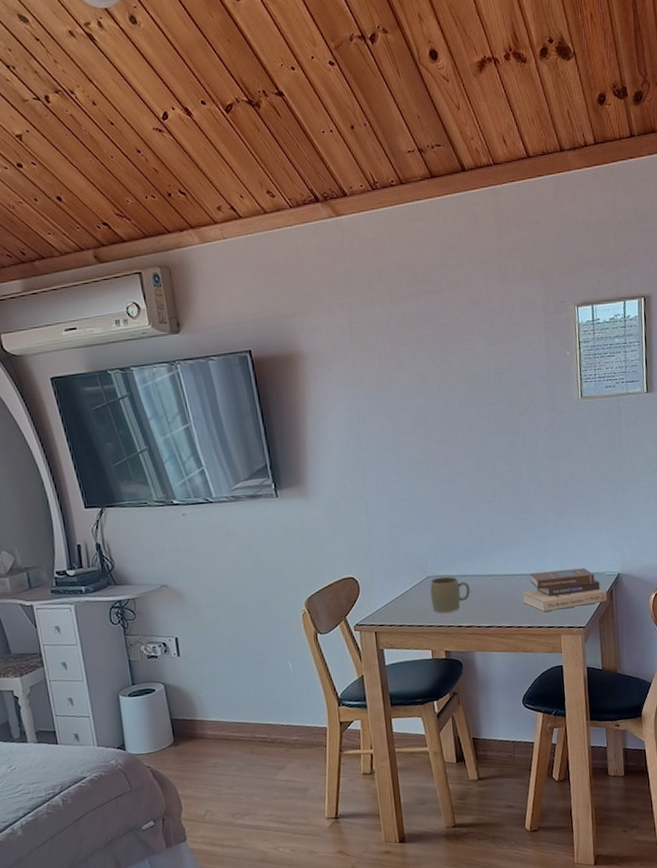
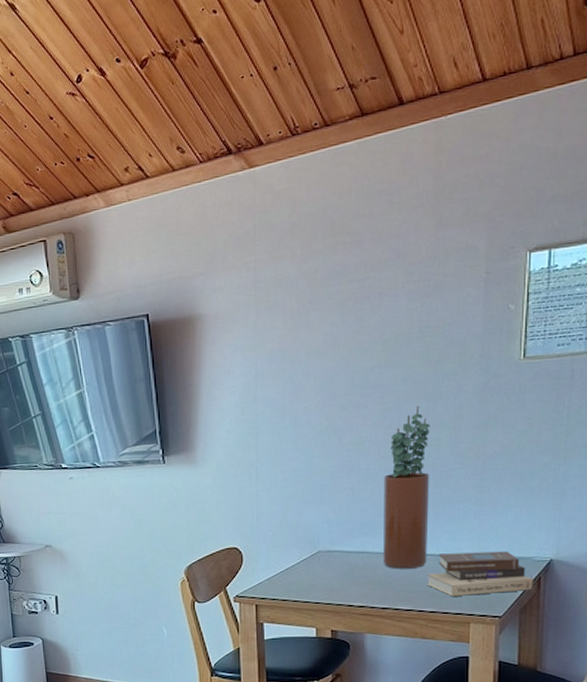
mug: present [430,576,470,613] -> none [319,552,366,590]
vase: none [478,440,521,590] -> present [382,406,430,569]

